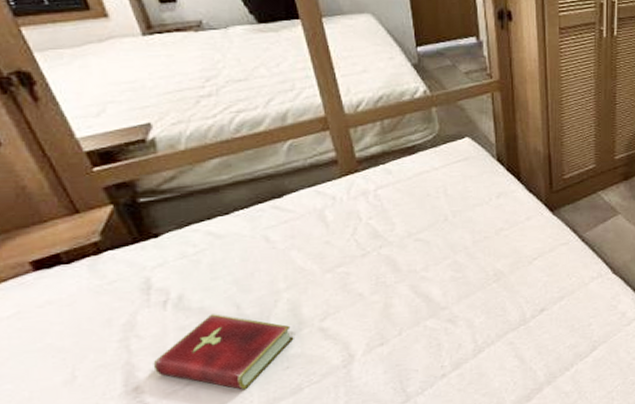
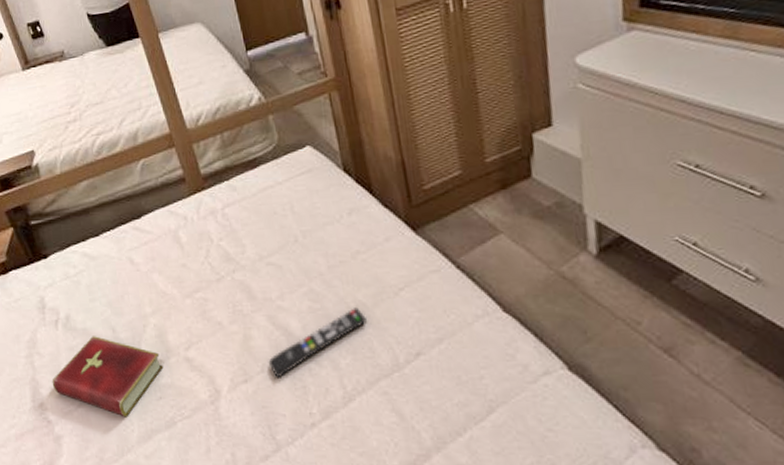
remote control: none [406,275,502,339] -> present [268,308,367,378]

